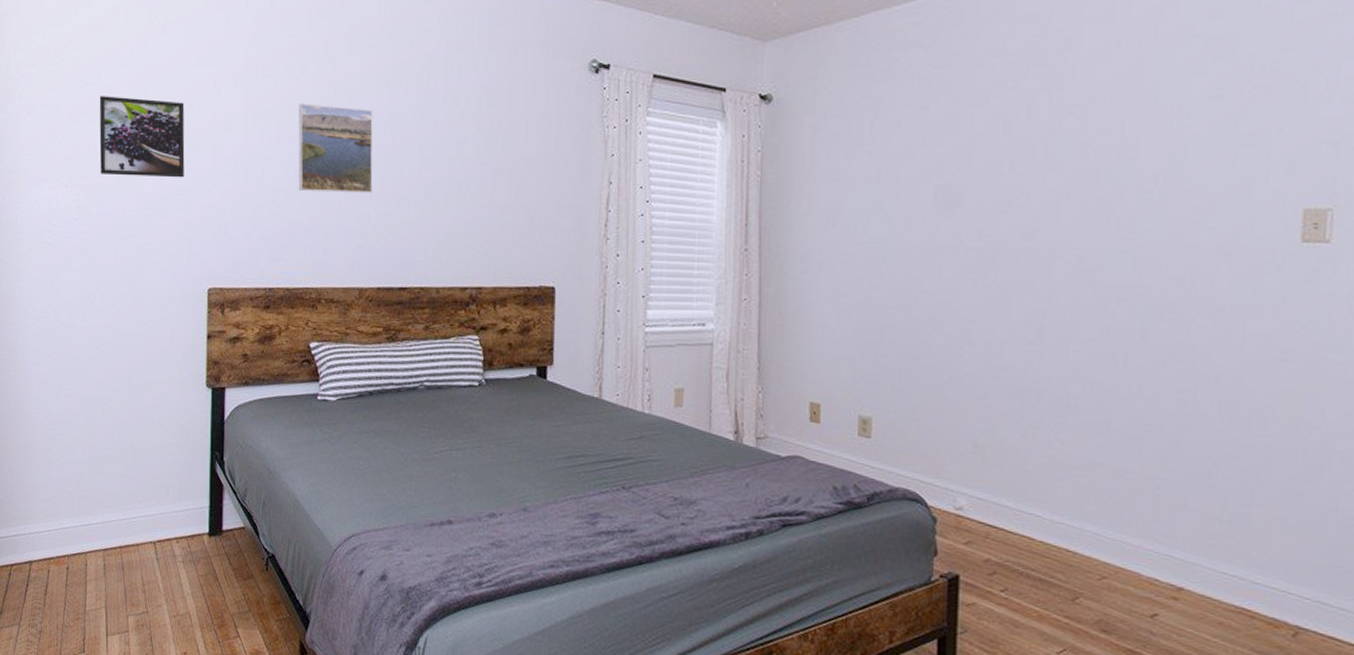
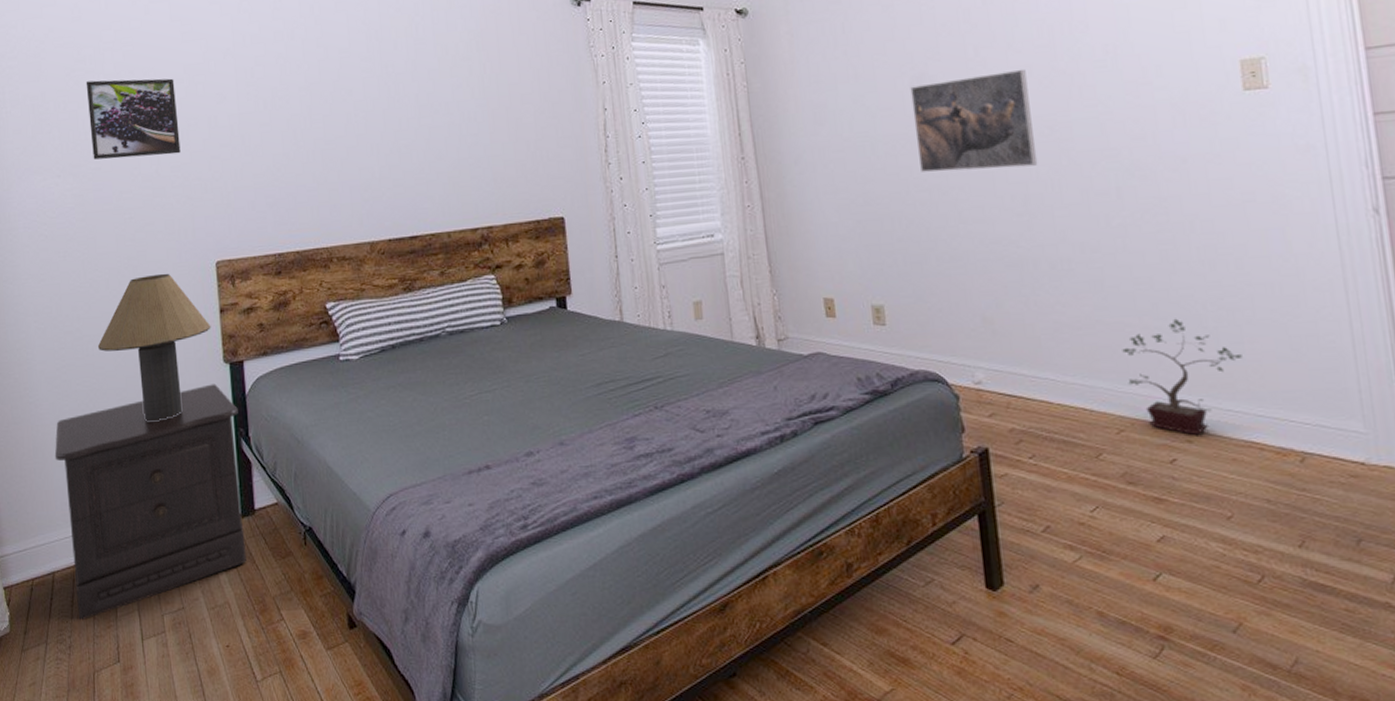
nightstand: none [40,405,216,609] -> present [54,384,247,620]
table lamp: none [89,293,198,434] -> present [97,273,211,421]
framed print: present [298,103,373,193] -> none [290,64,373,152]
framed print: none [931,191,1062,294] -> present [910,69,1038,172]
potted plant: none [1118,471,1249,595] -> present [1122,318,1243,436]

